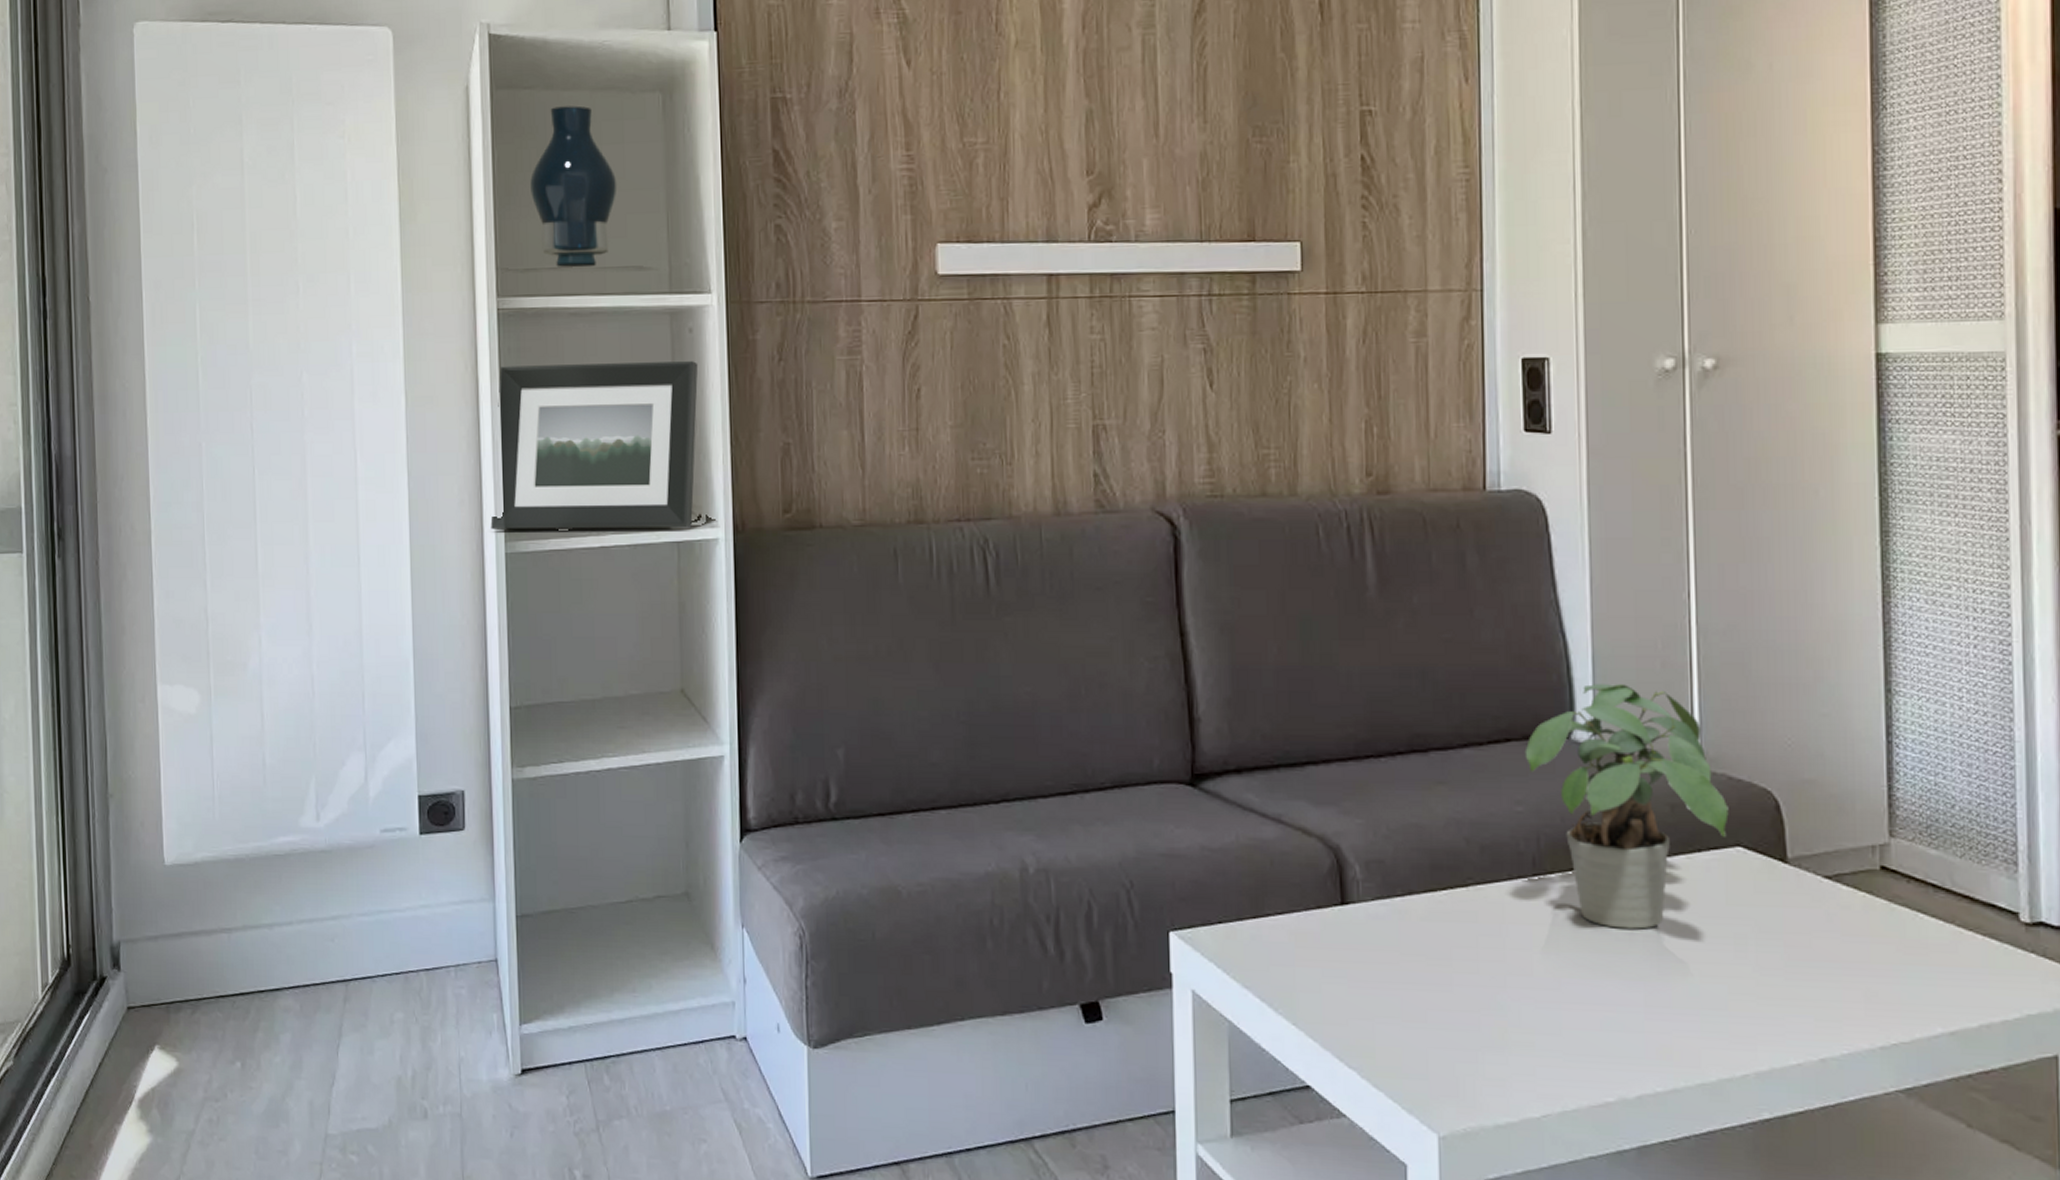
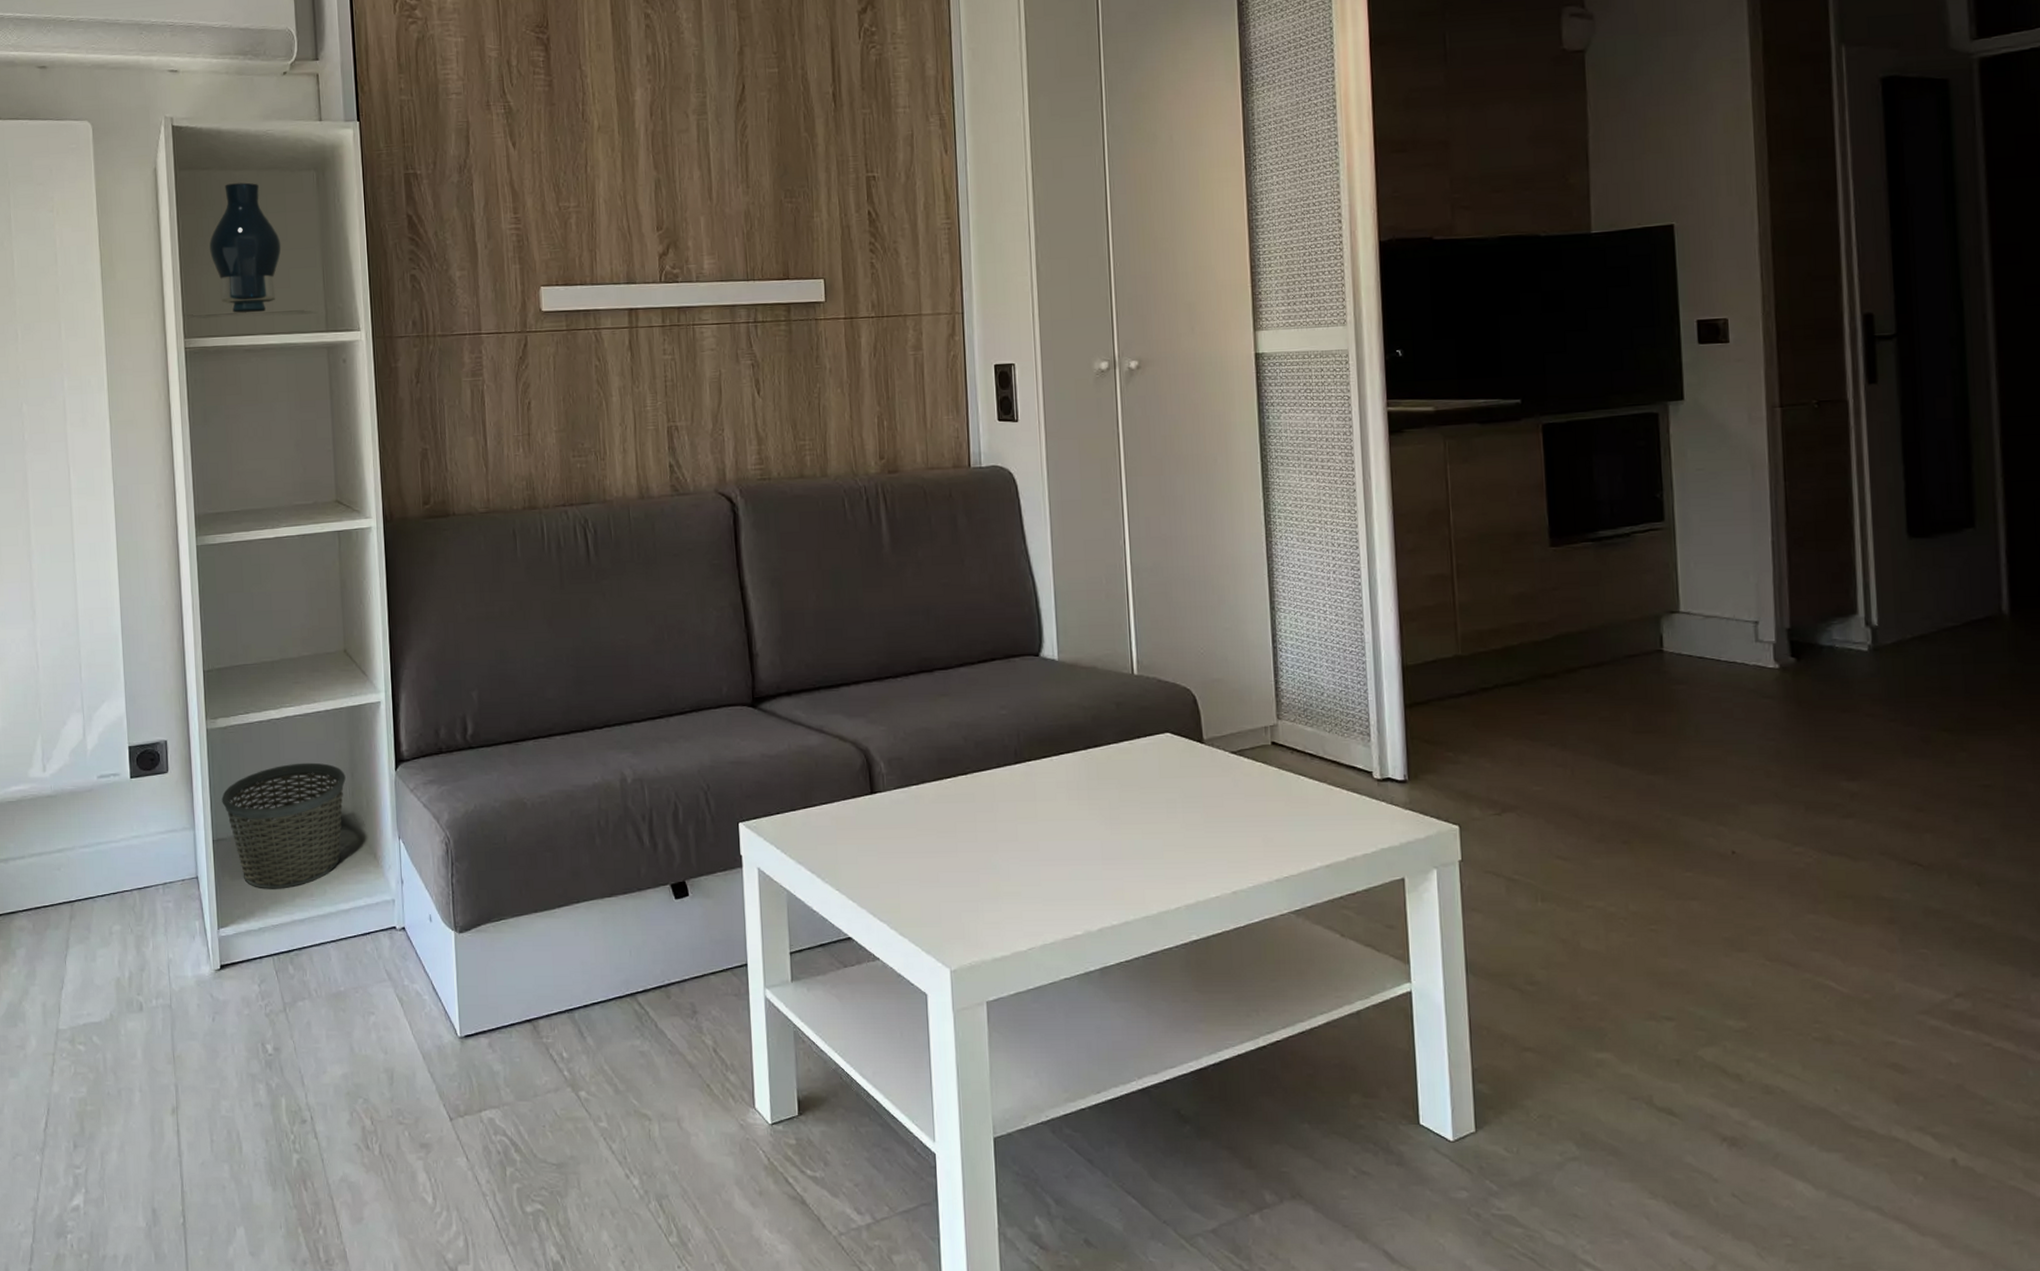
picture frame: present [490,361,699,531] -> none [183,385,352,528]
basket: none [528,826,679,980] -> present [221,762,346,889]
potted plant: present [1524,683,1729,929] -> none [1006,612,1159,801]

